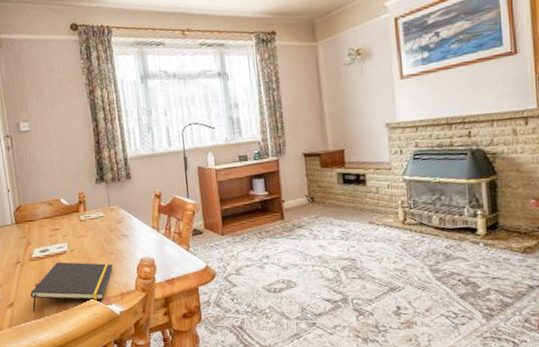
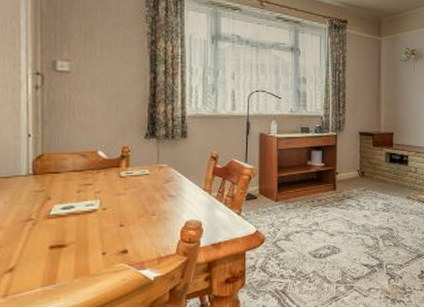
notepad: present [30,262,114,313] -> none [40,221,154,279]

